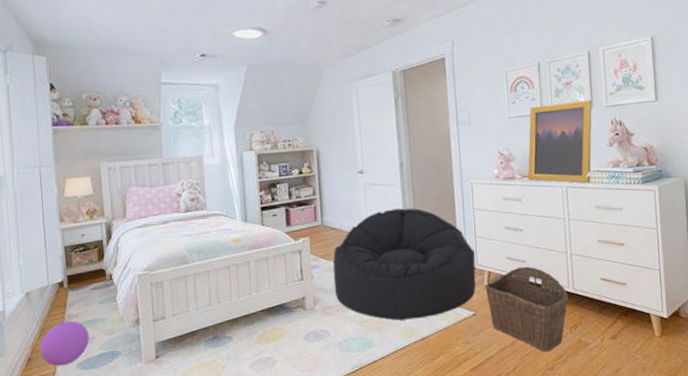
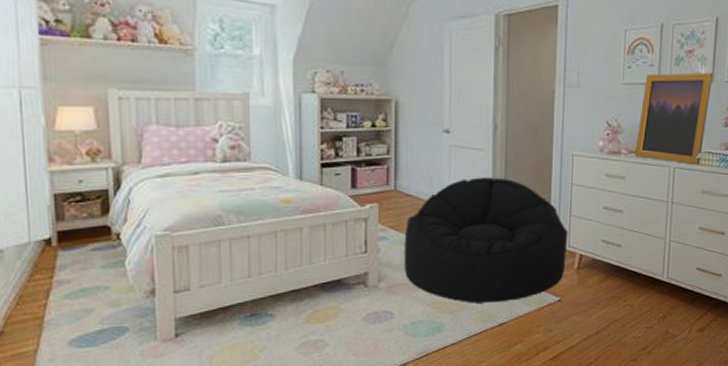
ball: present [39,321,89,366] -> none [16,288,86,343]
wicker basket: present [485,266,569,352] -> none [575,251,662,343]

